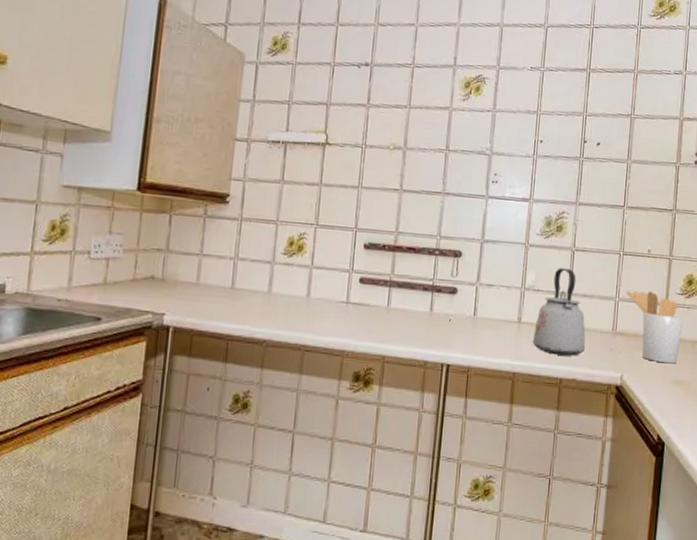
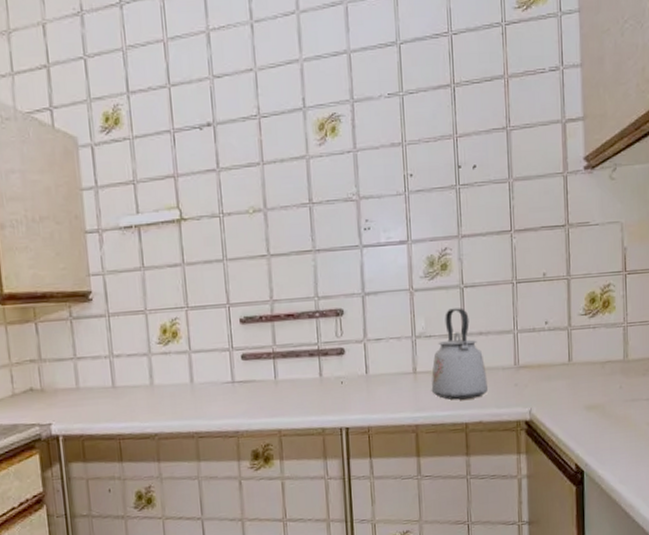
utensil holder: present [626,290,684,364] -> none [524,317,590,390]

